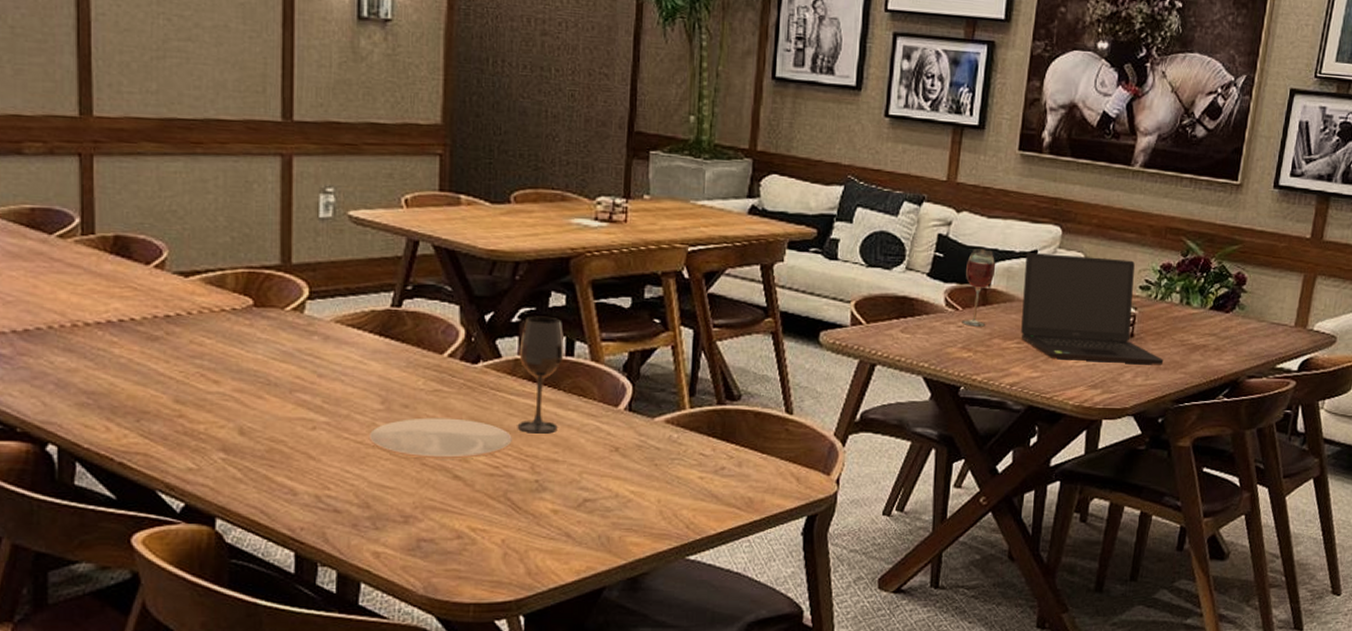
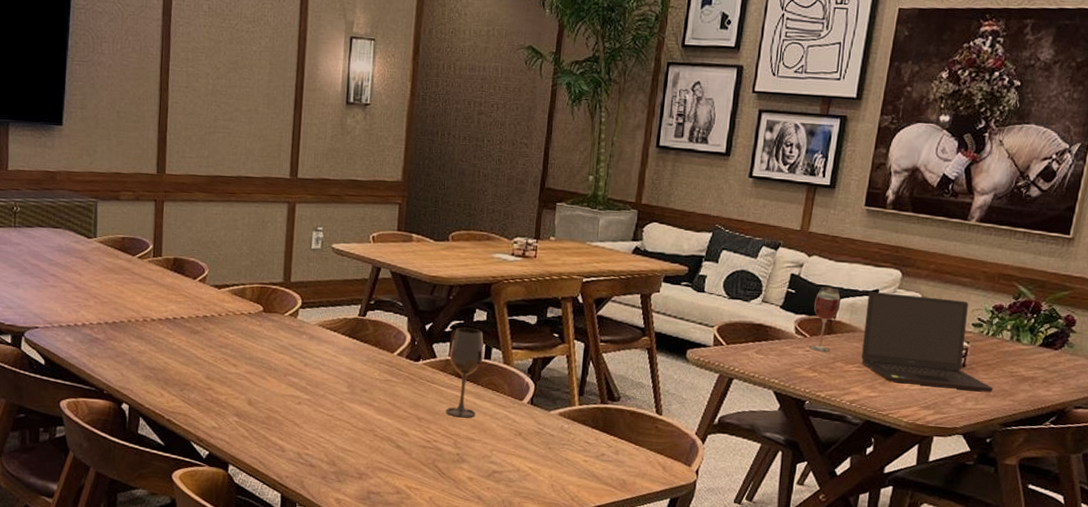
plate: present [368,417,512,459] -> none [337,400,441,434]

